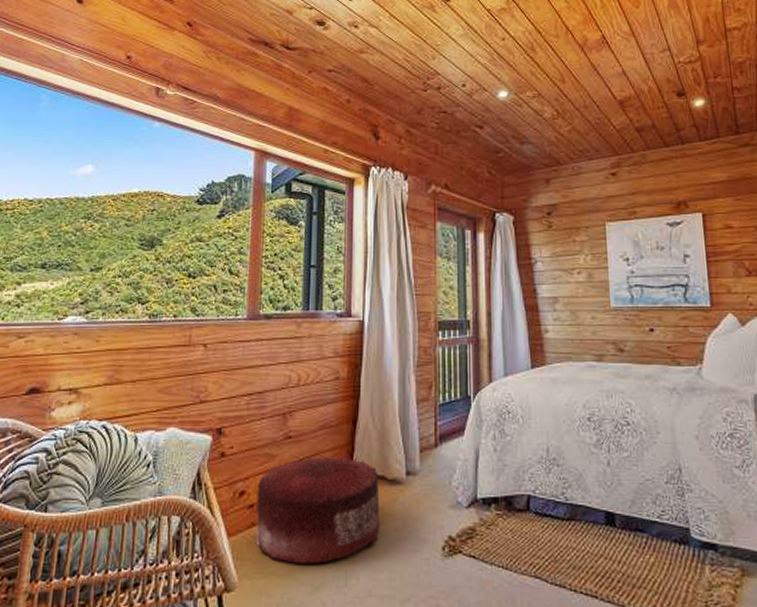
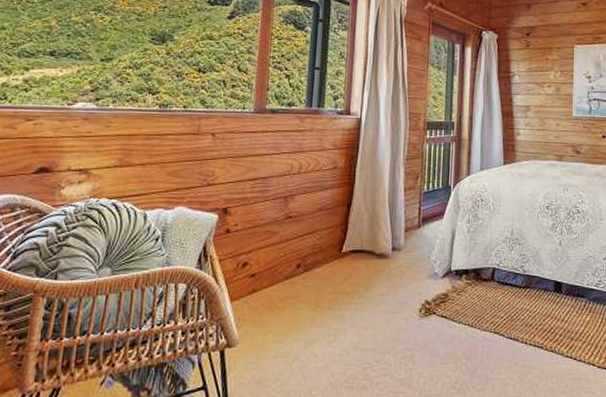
pouf: present [255,456,380,564] -> none [256,234,368,324]

